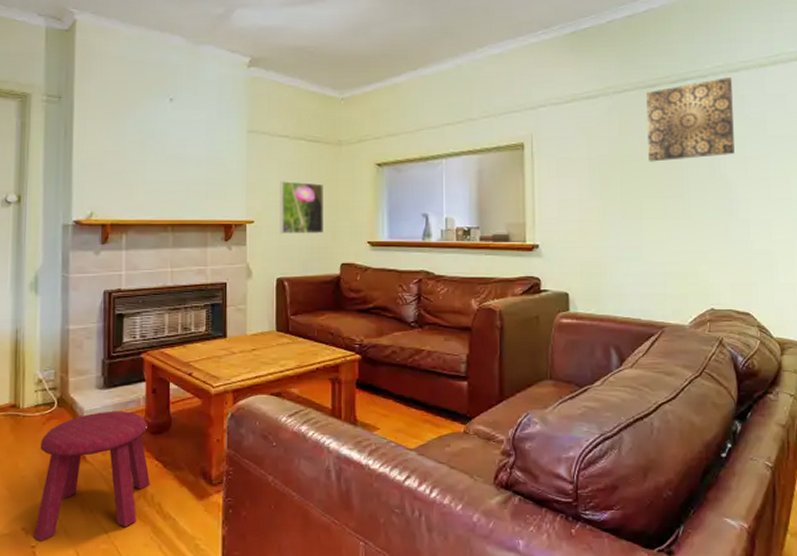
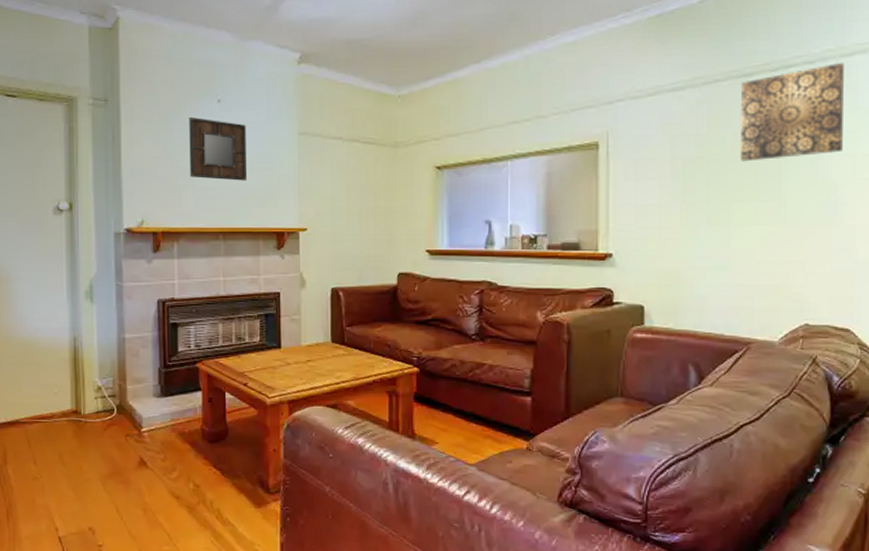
stool: present [33,410,150,542] -> none [100,418,209,541]
home mirror: none [140,114,197,175] -> present [189,116,248,181]
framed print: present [280,180,323,235] -> none [333,185,379,243]

